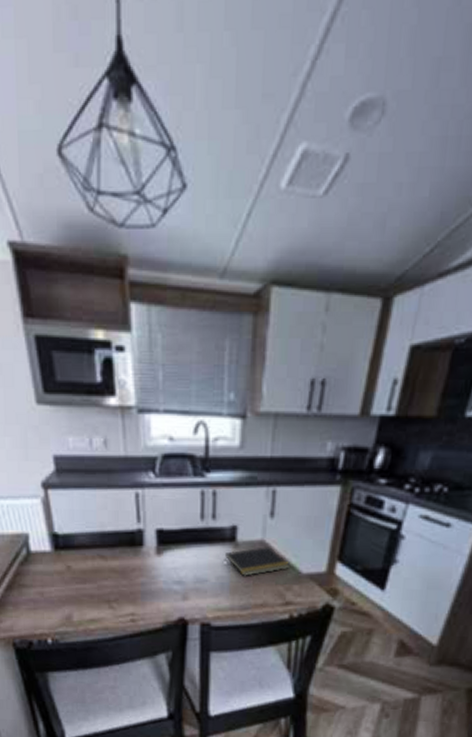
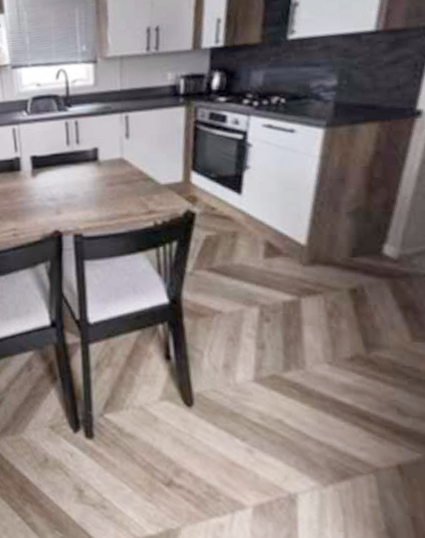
notepad: present [224,547,291,576] -> none [89,163,149,190]

